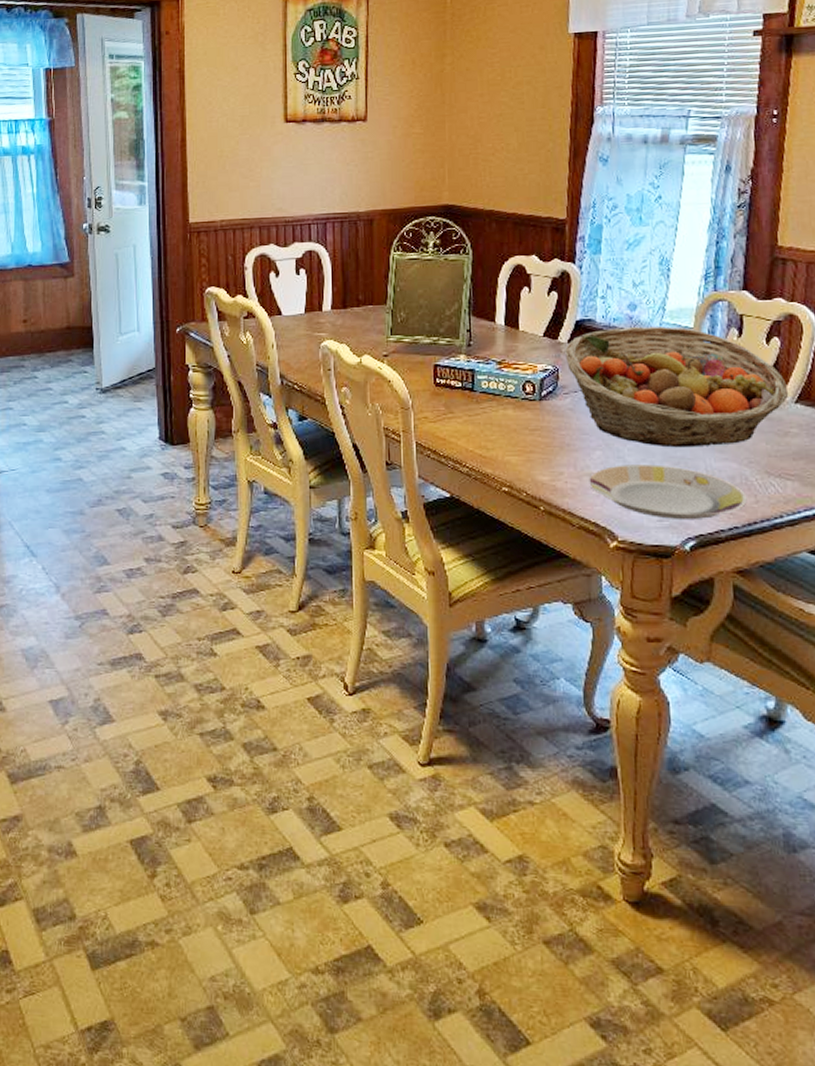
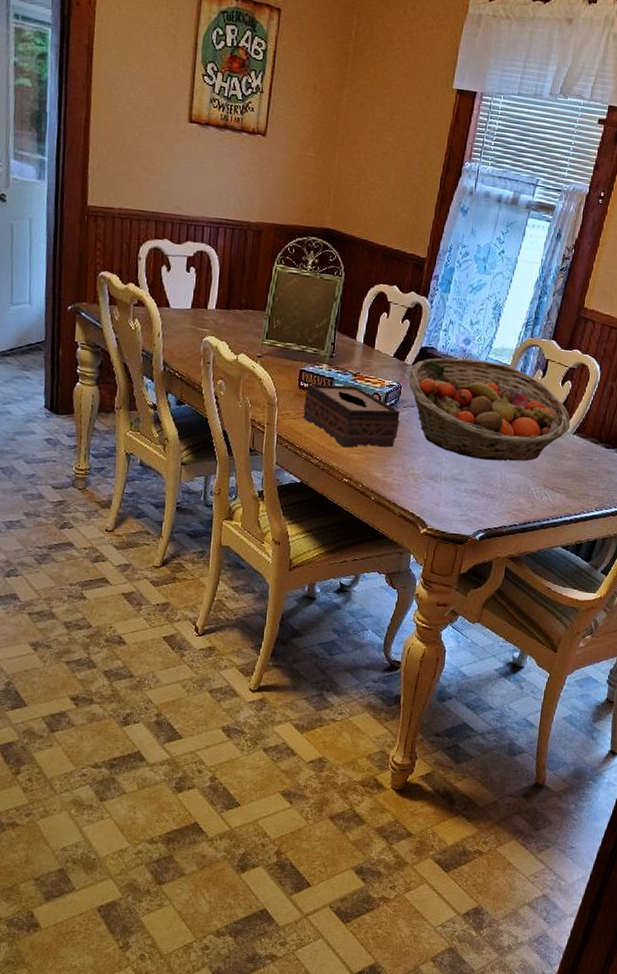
tissue box: none [443,375,563,450] -> present [303,384,400,448]
plate: present [589,464,747,519] -> none [412,469,527,517]

